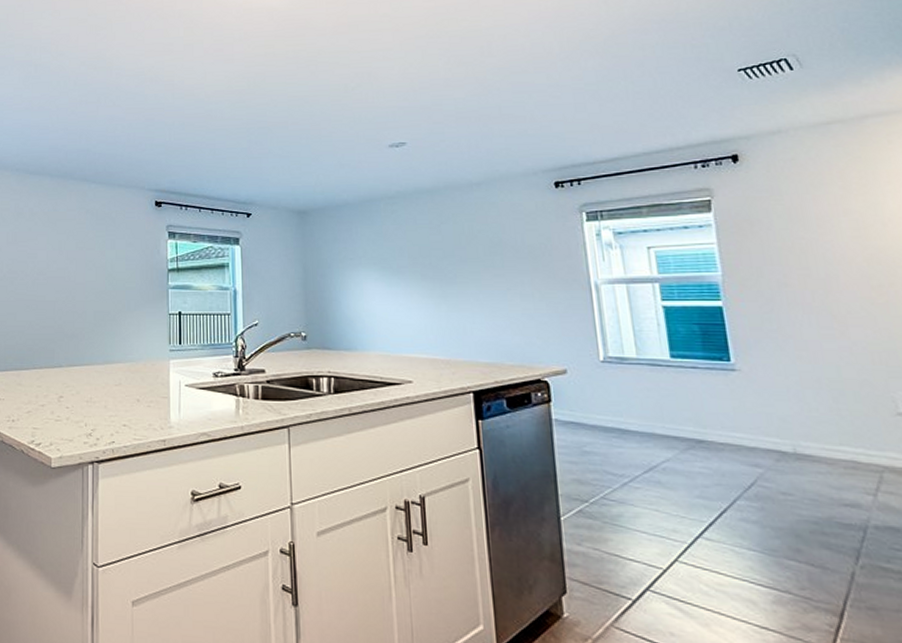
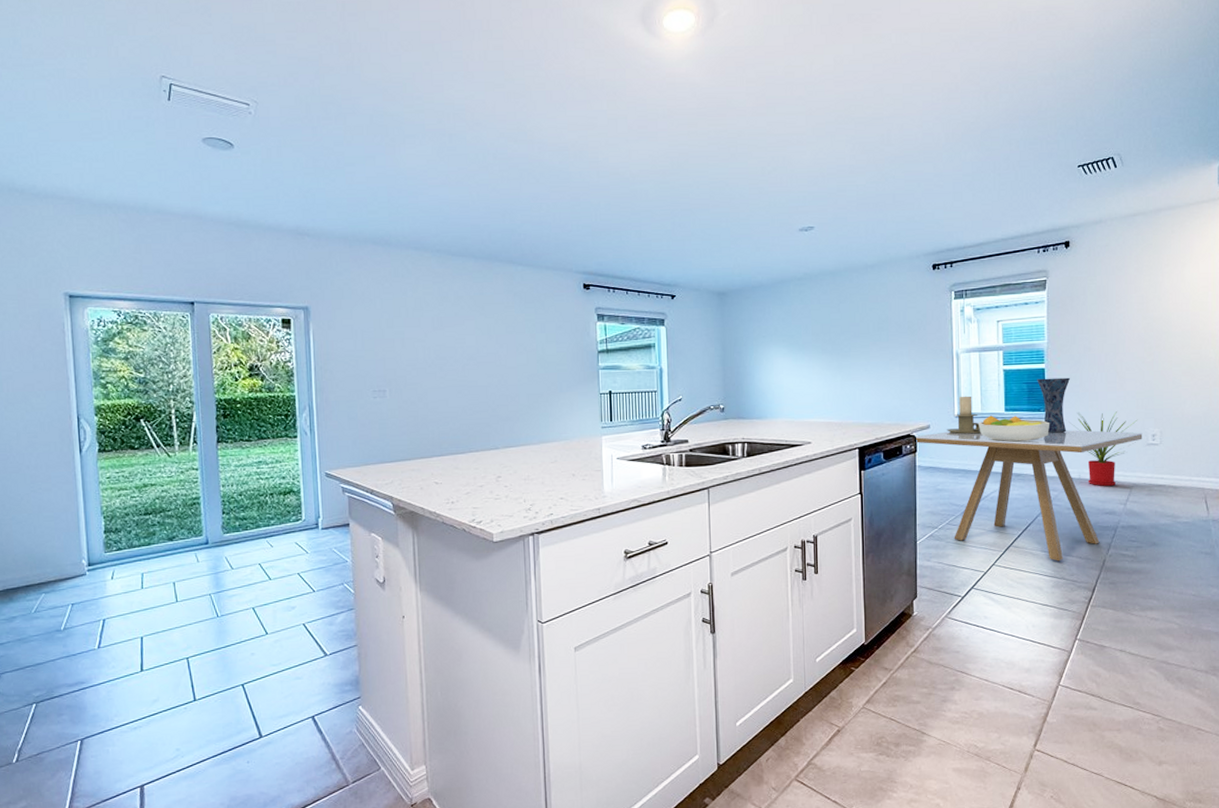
dining table: none [548,376,889,567] -> present [915,428,1143,561]
candle holder: none [590,336,640,384] -> present [947,395,981,434]
fruit bowl: none [633,362,740,398] -> present [977,415,1051,442]
vase: none [712,319,767,390] -> present [1037,377,1070,433]
house plant: none [768,364,878,467] -> present [1069,411,1138,486]

